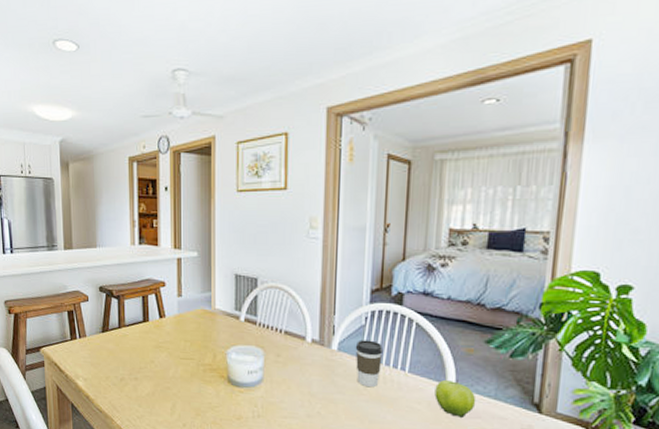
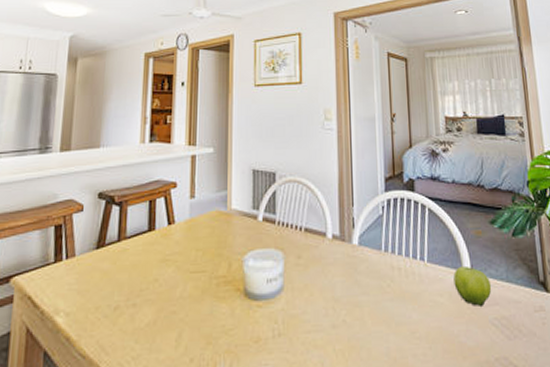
coffee cup: present [355,340,384,388] -> none [375,230,402,284]

